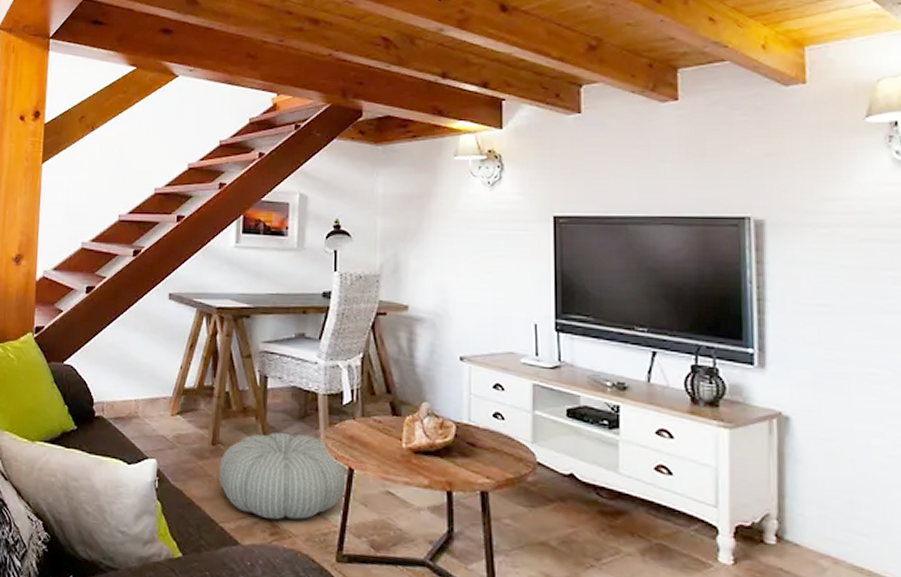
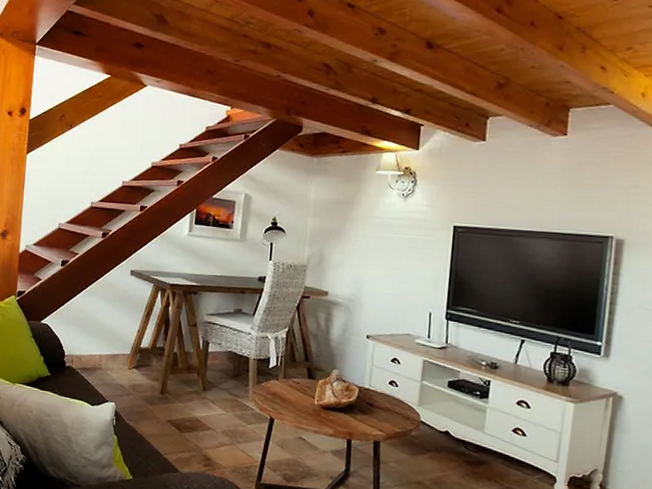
pouf: present [218,432,346,520] -> none [164,386,268,455]

